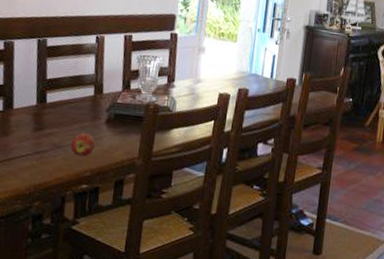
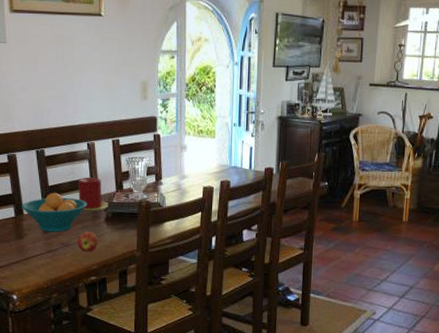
fruit bowl: none [11,86,88,132] -> present [21,192,87,233]
candle: none [78,73,112,112] -> present [78,177,109,212]

